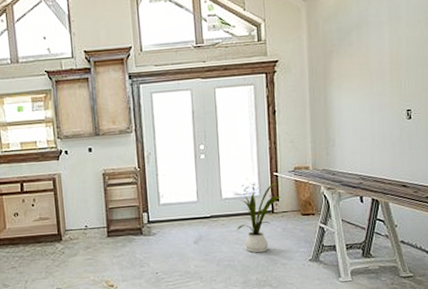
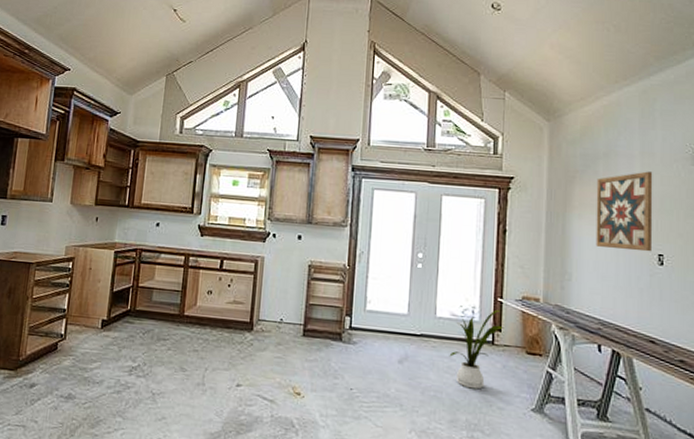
wall art: none [351,35,402,112] -> present [596,171,653,252]

